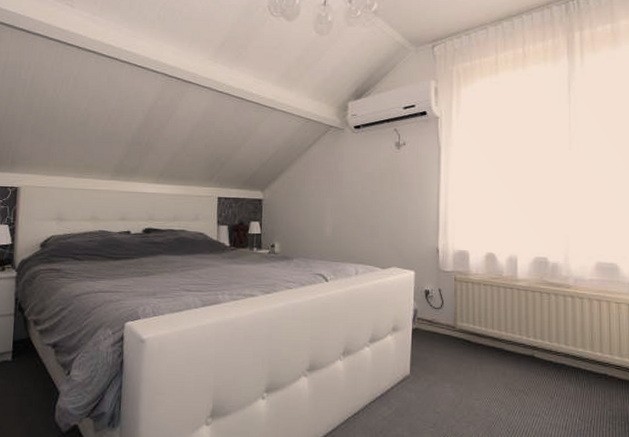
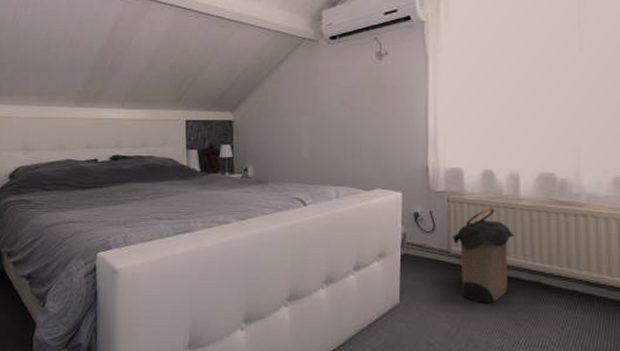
laundry hamper: none [457,287,513,375] -> present [451,207,515,304]

